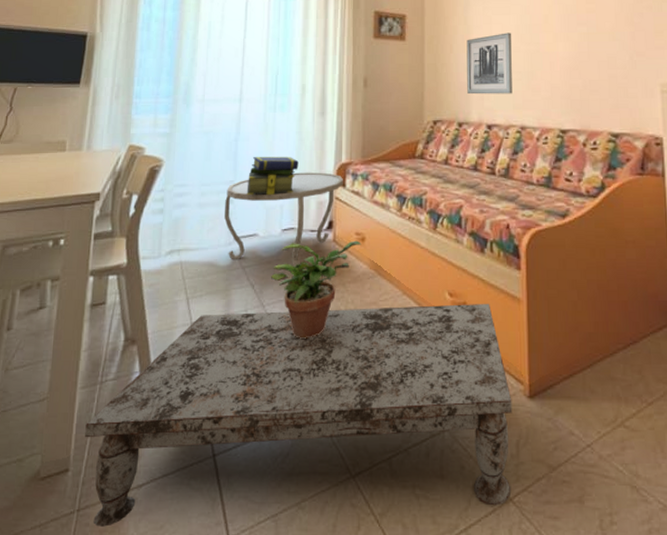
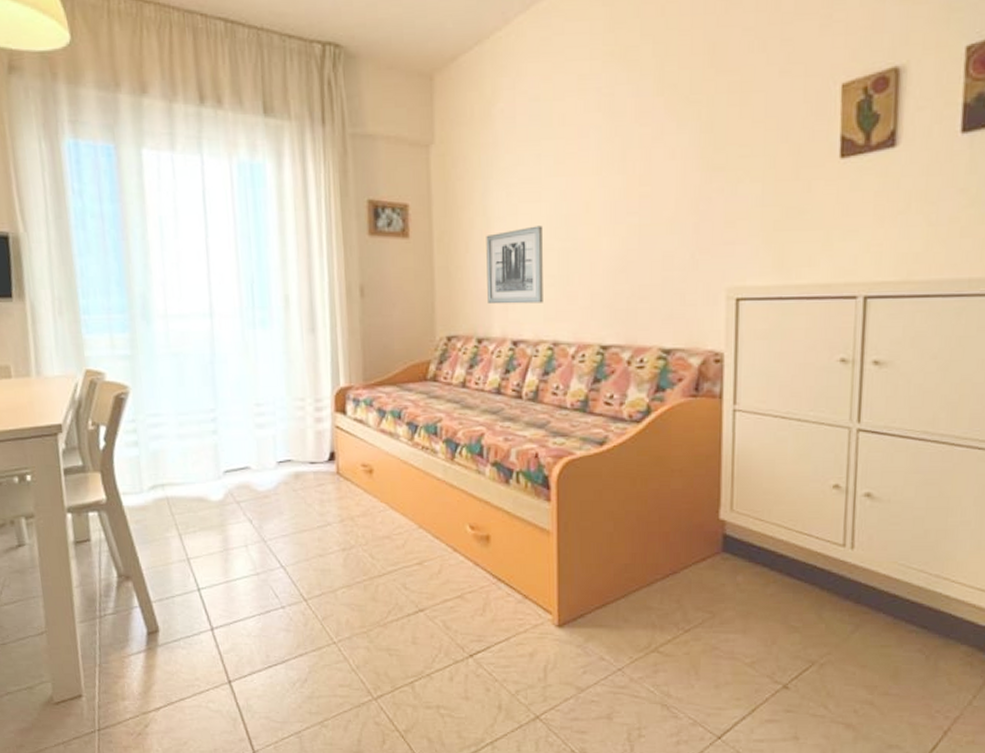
coffee table: present [85,303,512,527] -> none [91,535,540,743]
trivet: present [224,172,344,267] -> none [208,398,345,501]
stack of books: present [246,157,299,196] -> none [231,381,290,425]
potted plant: present [270,240,362,339] -> none [269,472,369,573]

